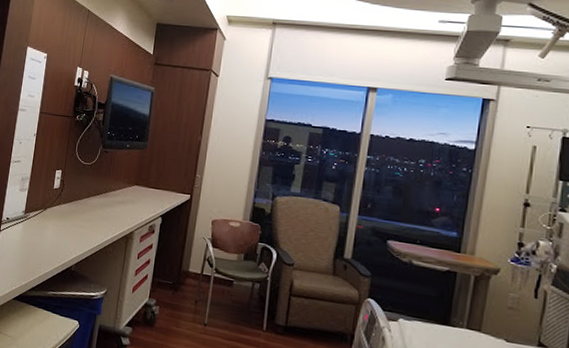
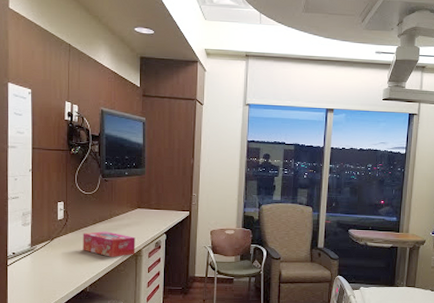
tissue box: none [73,205,129,237] -> present [83,231,136,257]

